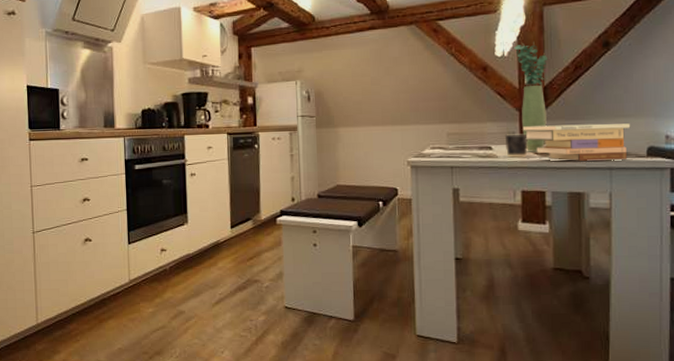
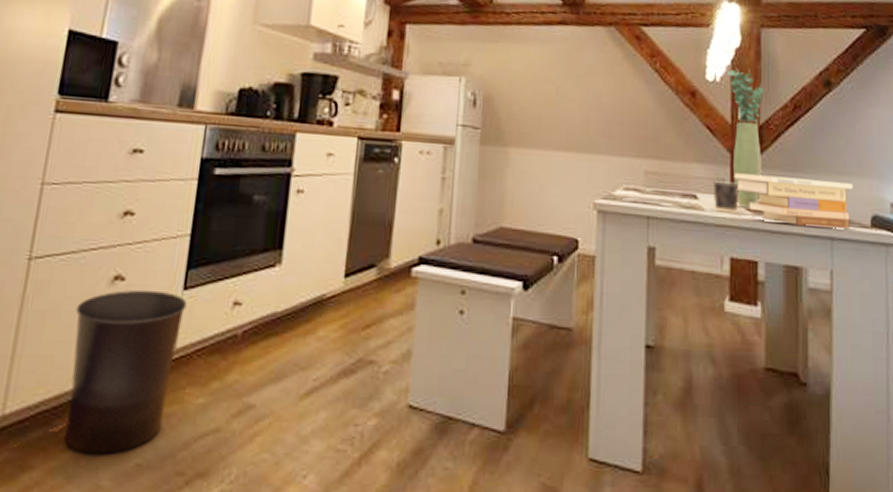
waste bin: none [66,246,132,343] -> present [64,289,188,454]

